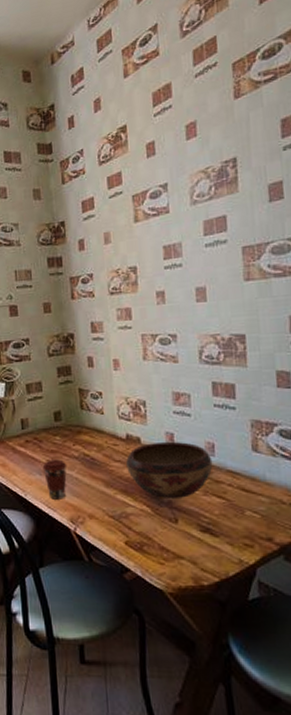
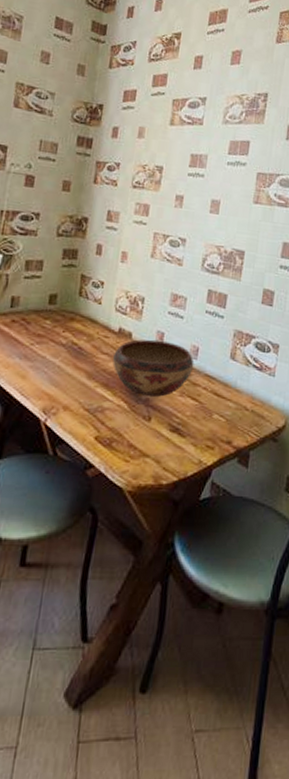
coffee cup: present [42,459,67,500] -> none [24,344,52,387]

